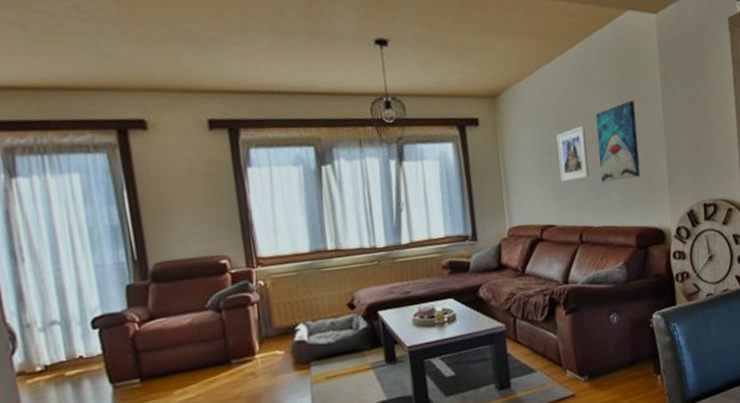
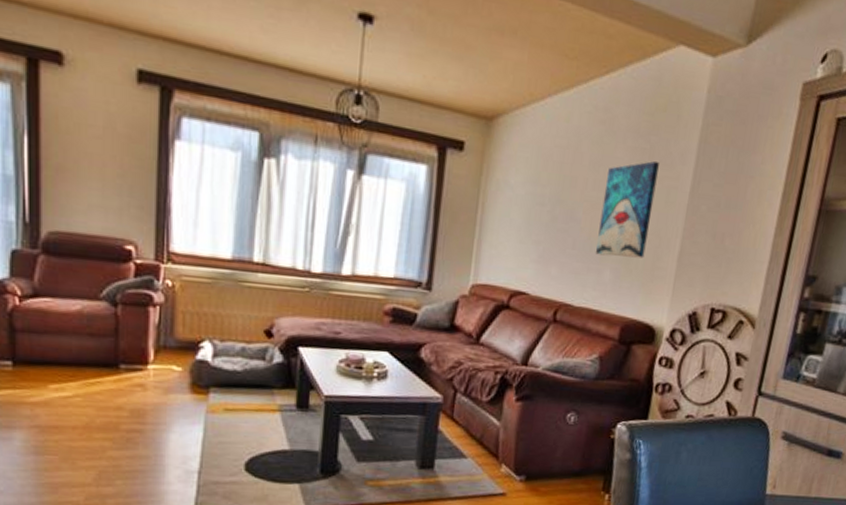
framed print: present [556,126,590,182] -> none [546,179,592,245]

